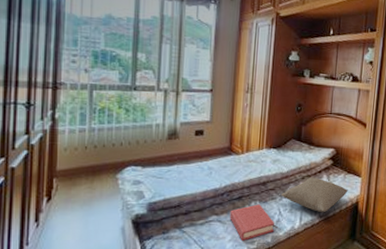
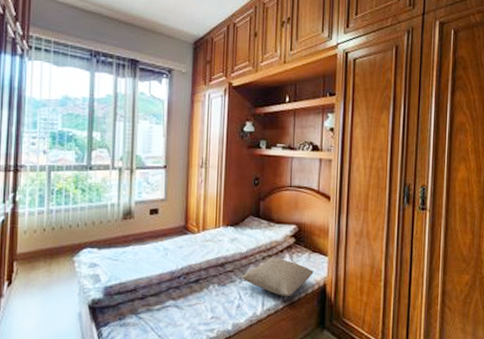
hardback book: present [229,204,274,241] -> none [187,287,235,328]

